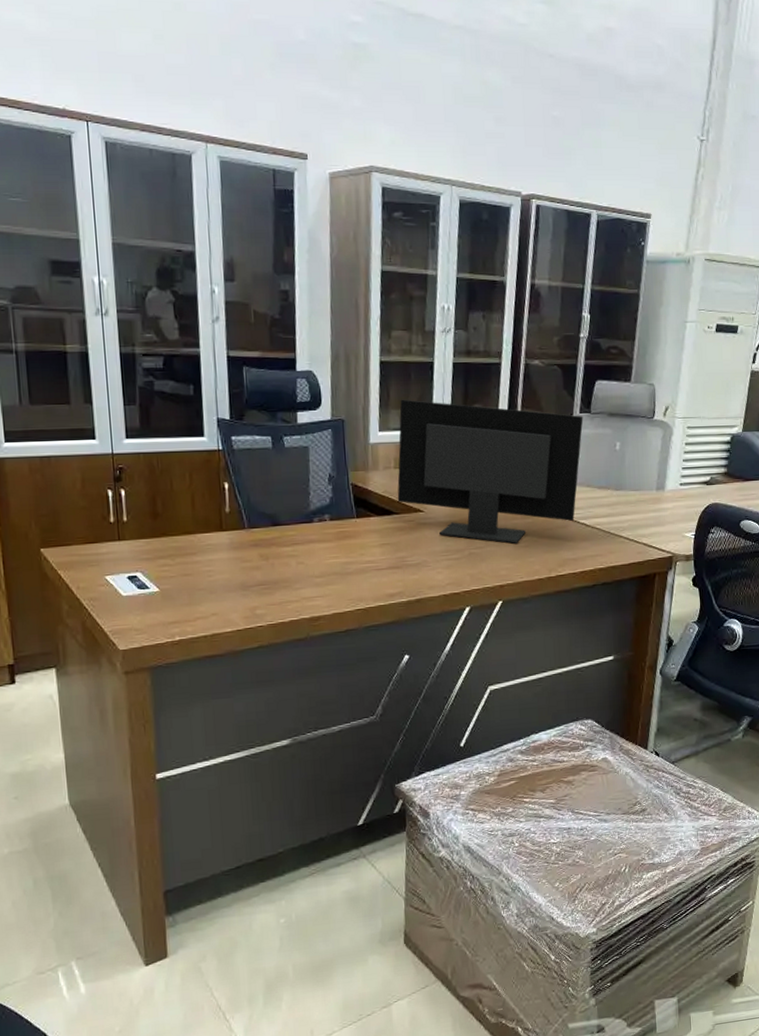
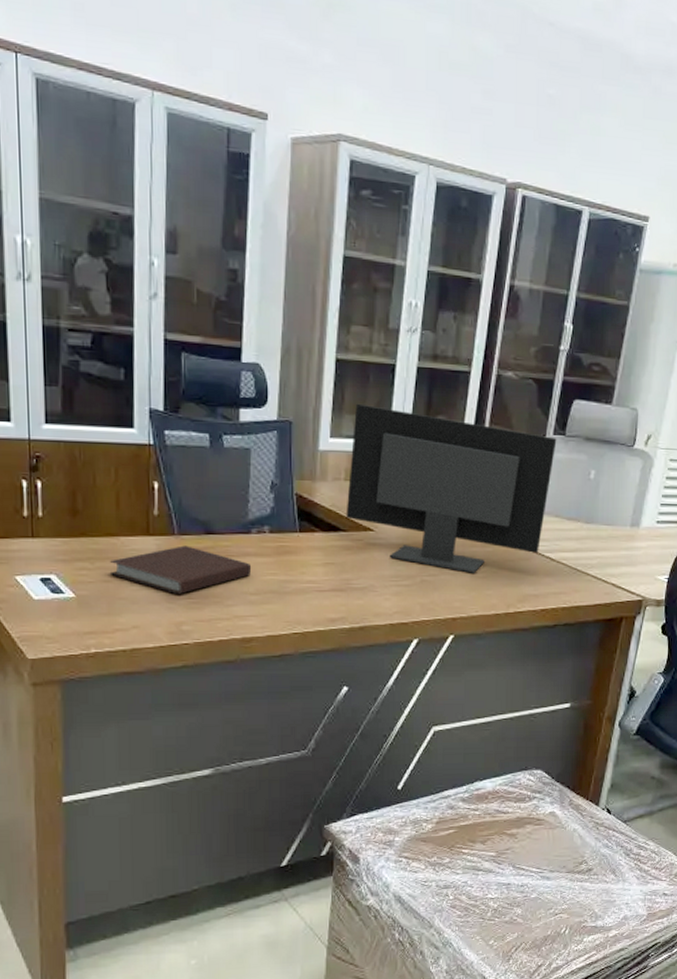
notebook: none [188,537,316,582] -> present [109,545,252,594]

